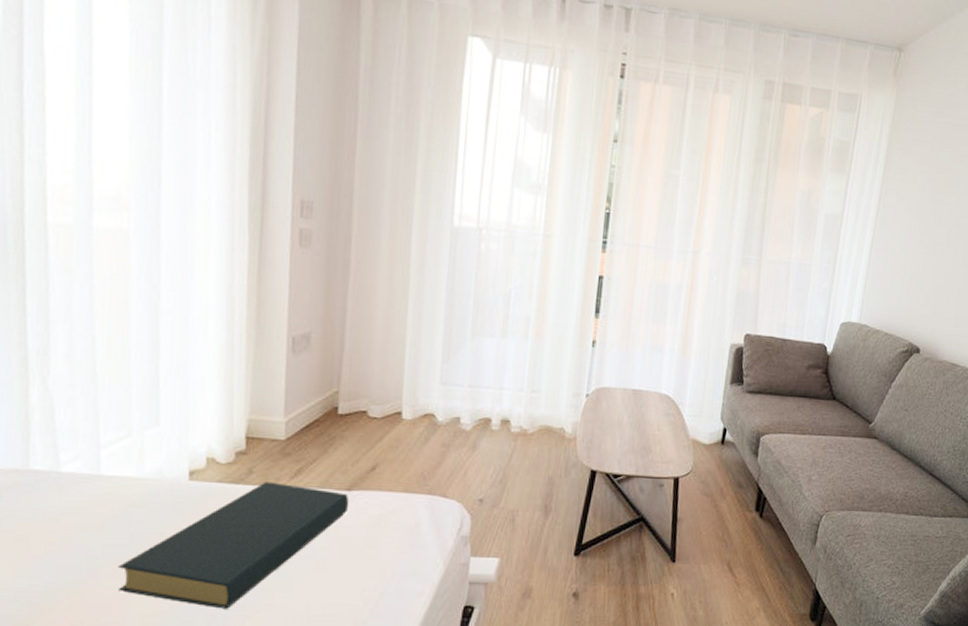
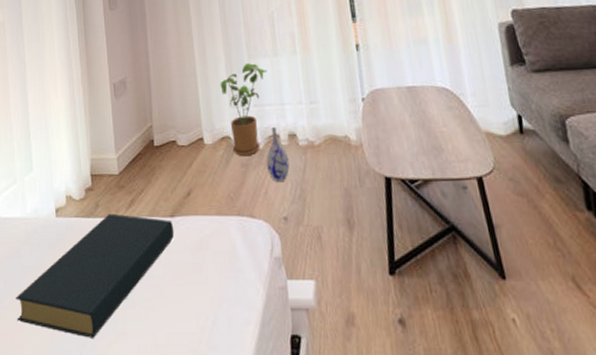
house plant: none [433,340,492,437] -> present [220,63,267,157]
vase: none [471,411,497,466] -> present [266,127,290,183]

